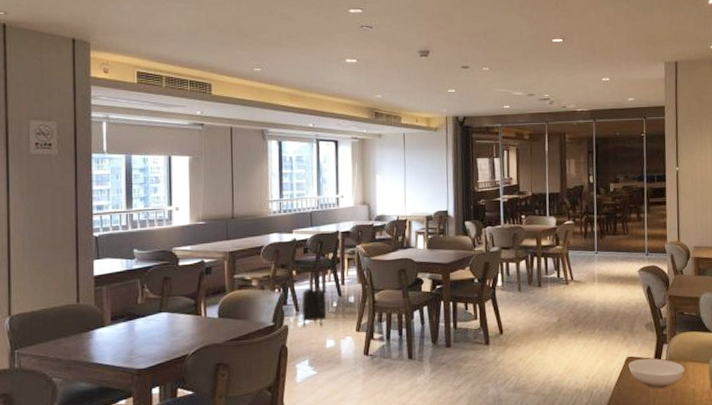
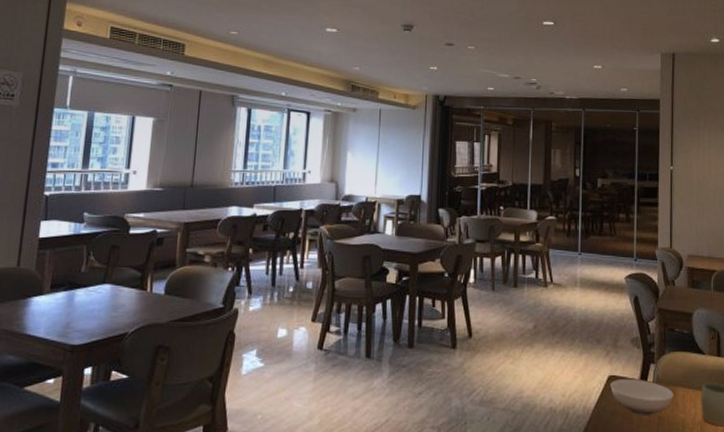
backpack: present [302,286,327,327] -> none [254,267,283,313]

